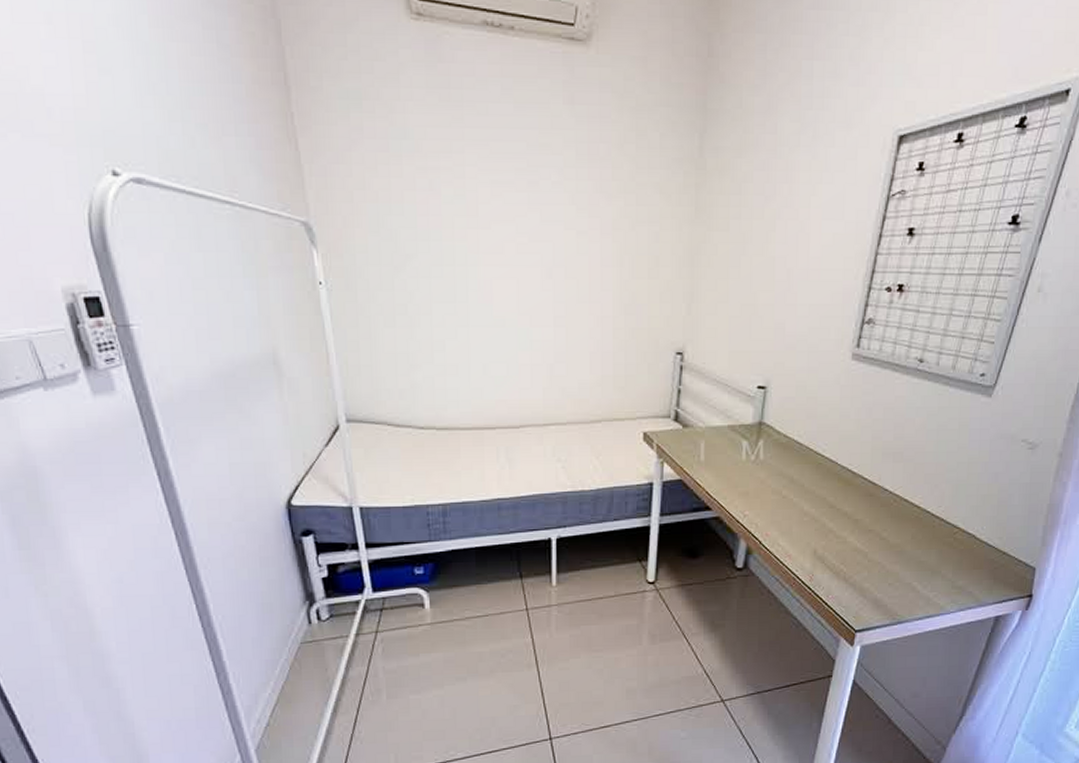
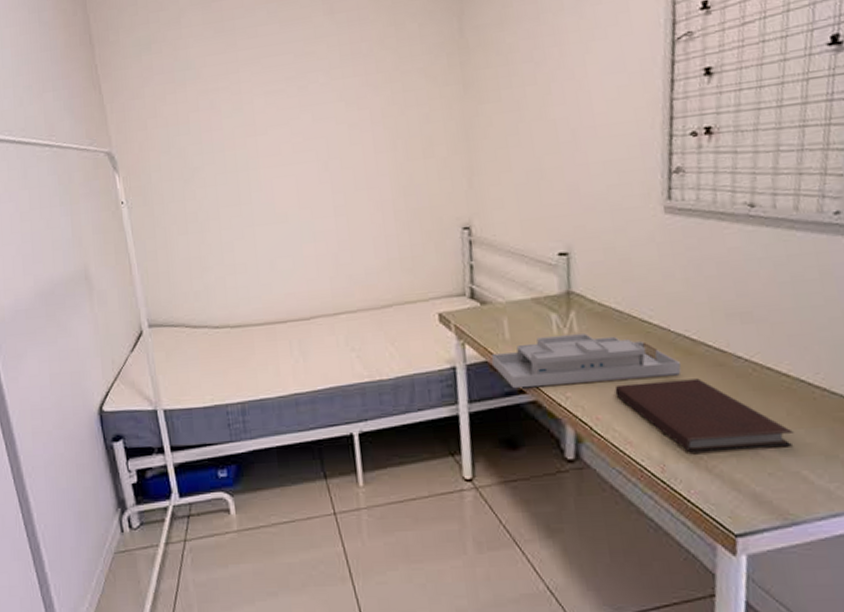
desk organizer: none [686,461,841,506] -> present [492,333,682,389]
notebook: none [785,505,913,566] -> present [614,378,794,453]

